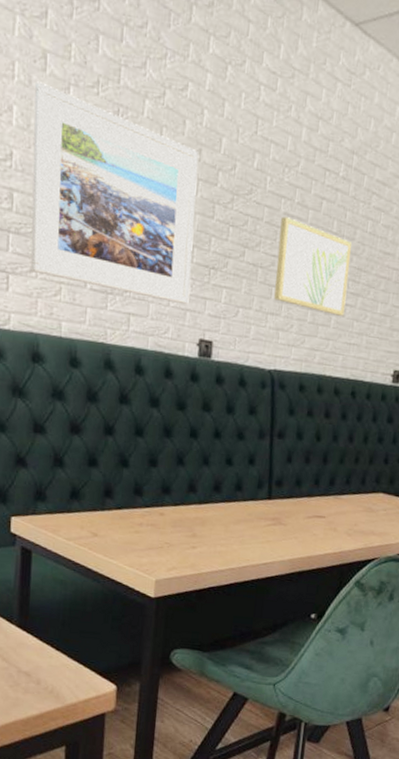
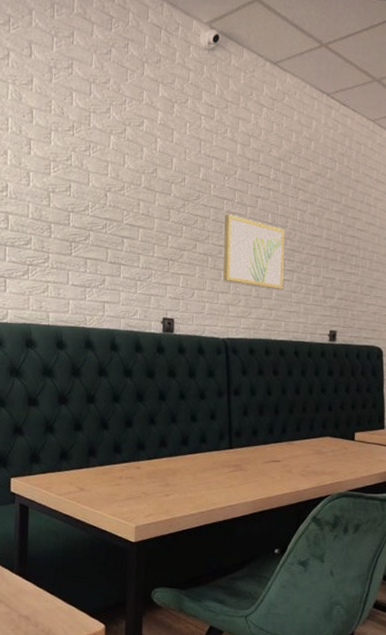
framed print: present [30,81,198,305] -> none [23,131,155,291]

